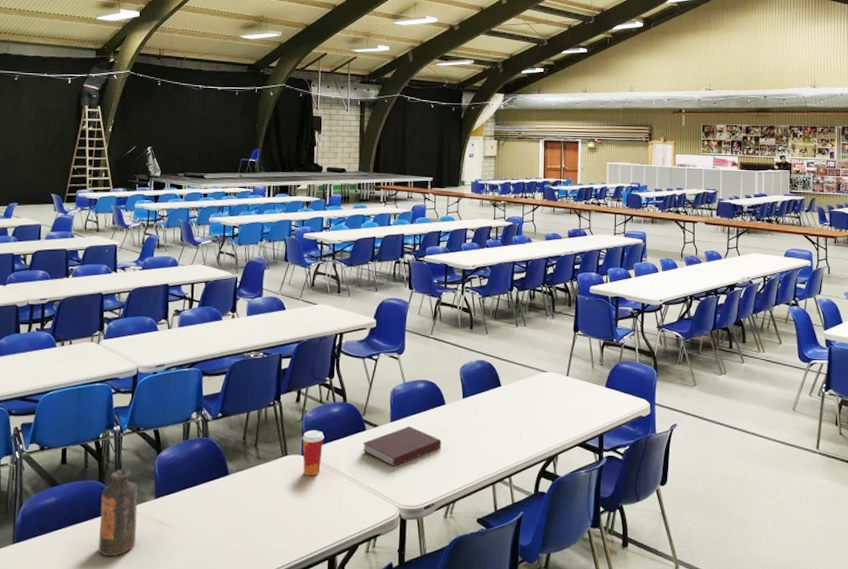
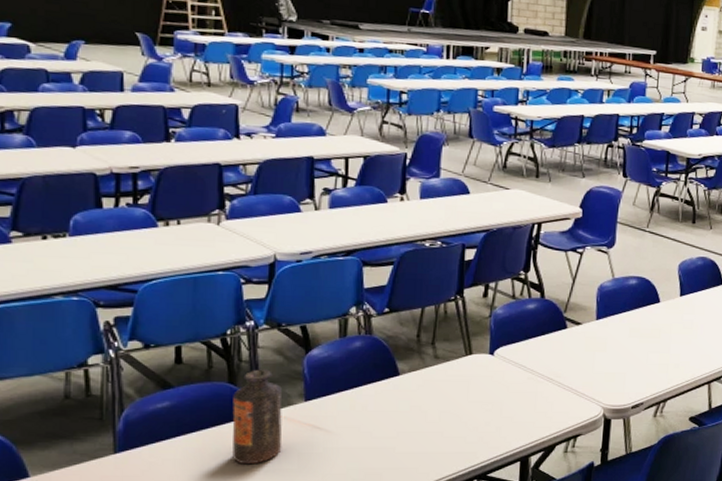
paper cup: present [302,430,324,477] -> none [490,328,517,377]
notebook: present [363,425,442,466] -> none [563,324,654,366]

